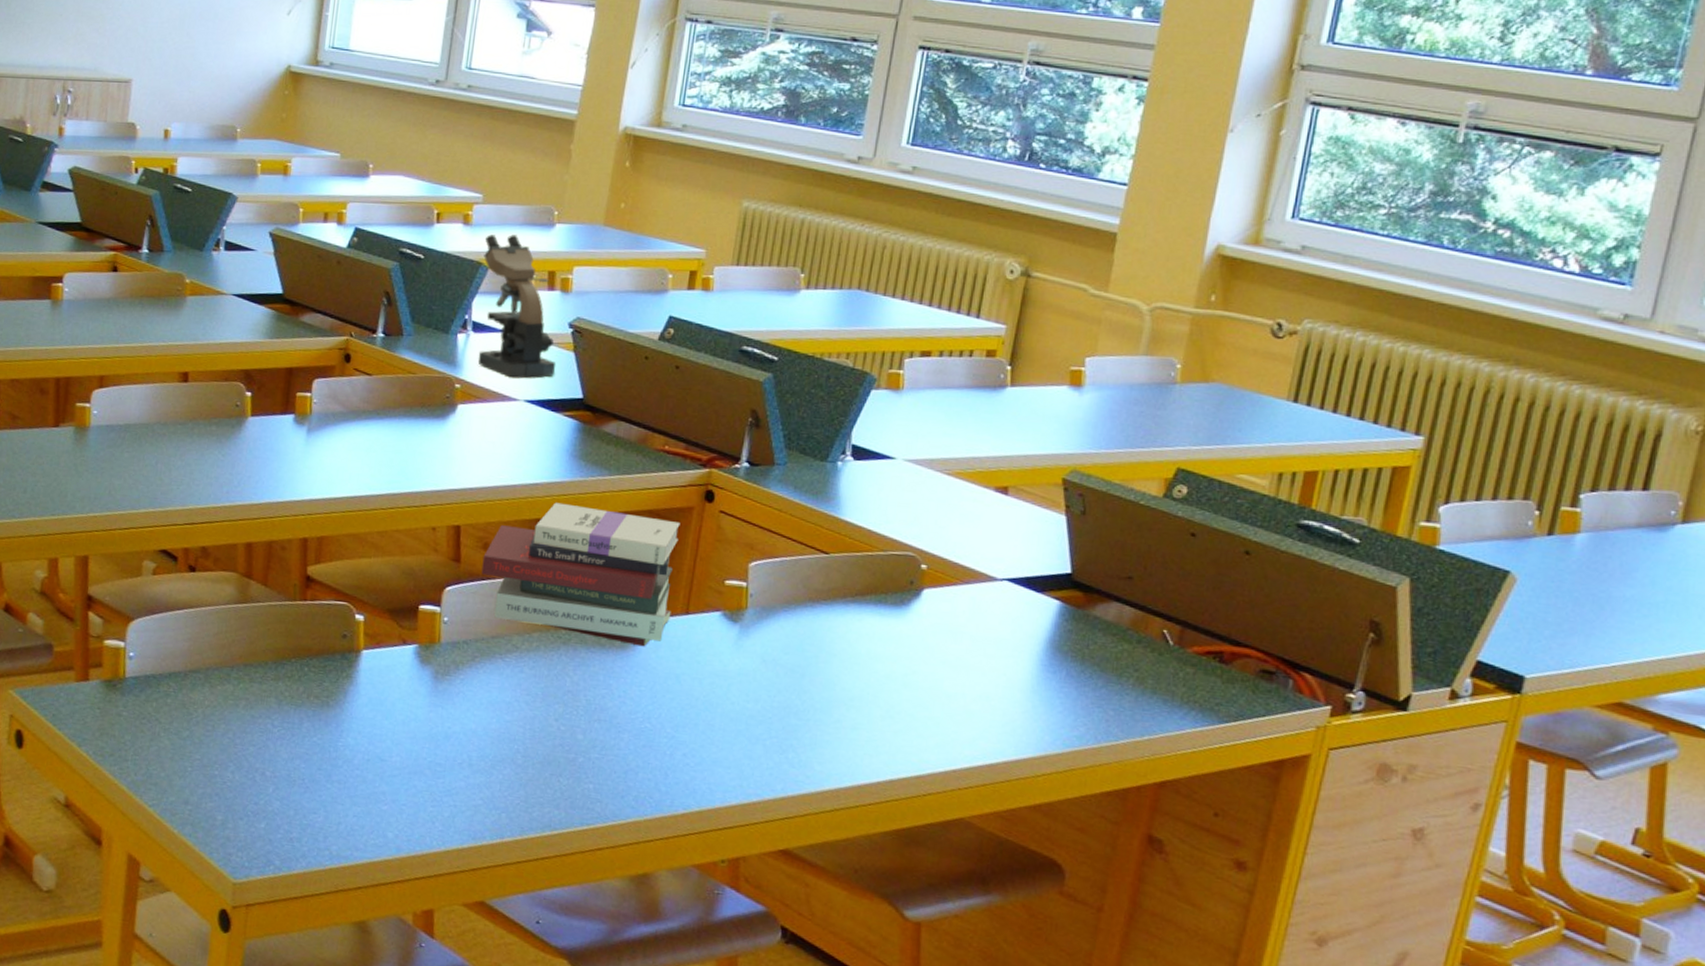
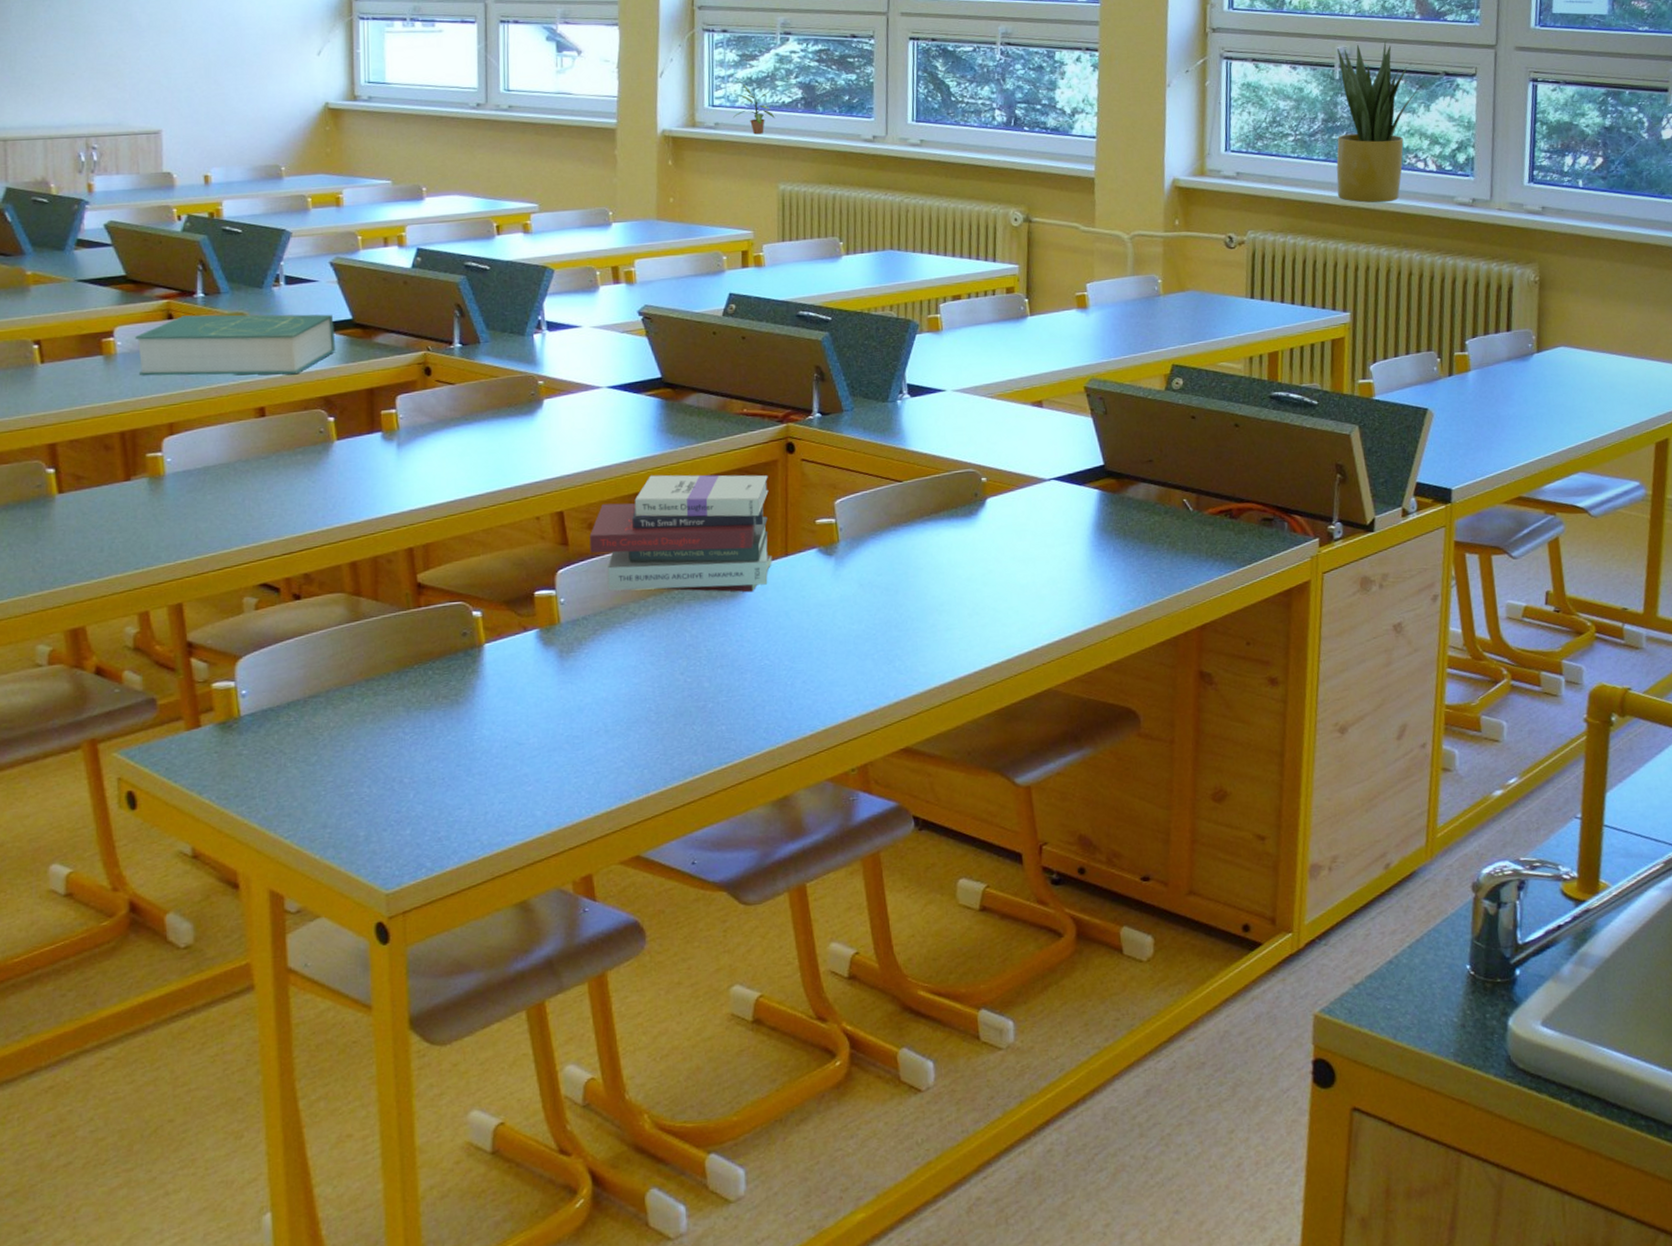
book: none [79,270,265,343] -> present [135,314,336,376]
microscope: present [477,234,557,378] -> none [546,237,632,367]
potted plant: none [702,83,750,142] -> present [732,83,775,135]
planter: none [1433,99,1573,306] -> present [1336,40,1418,203]

